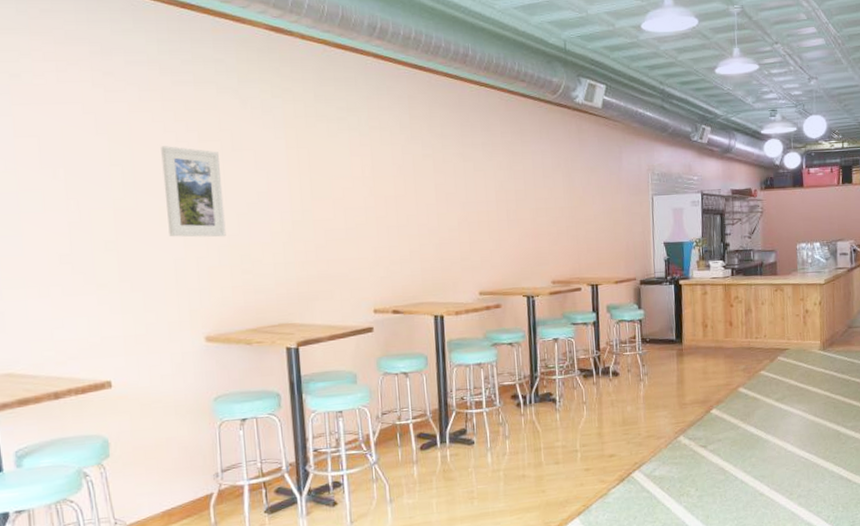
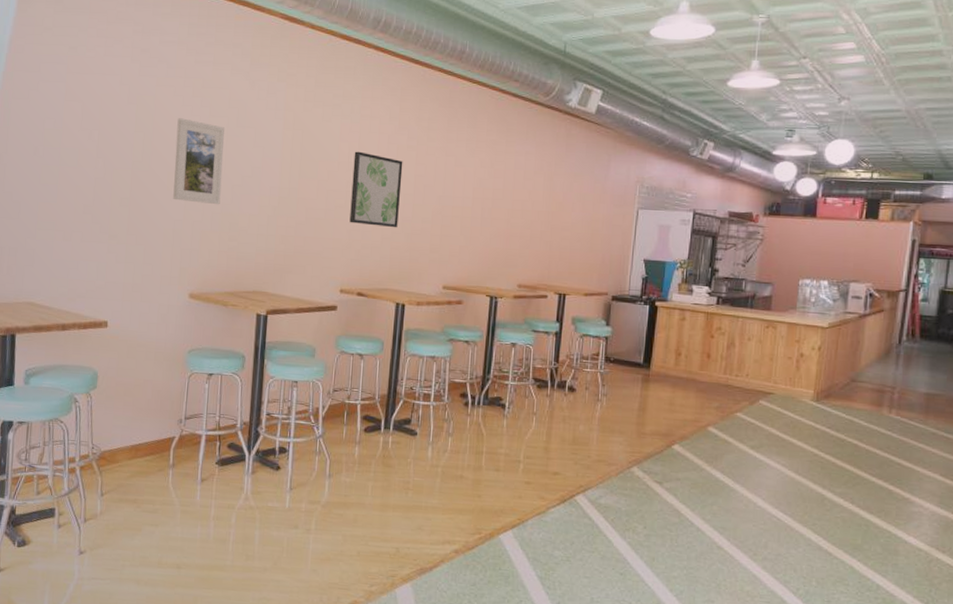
wall art: none [368,165,425,240] -> present [349,151,403,228]

